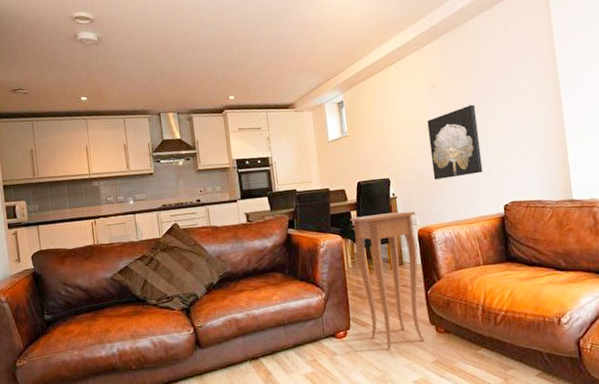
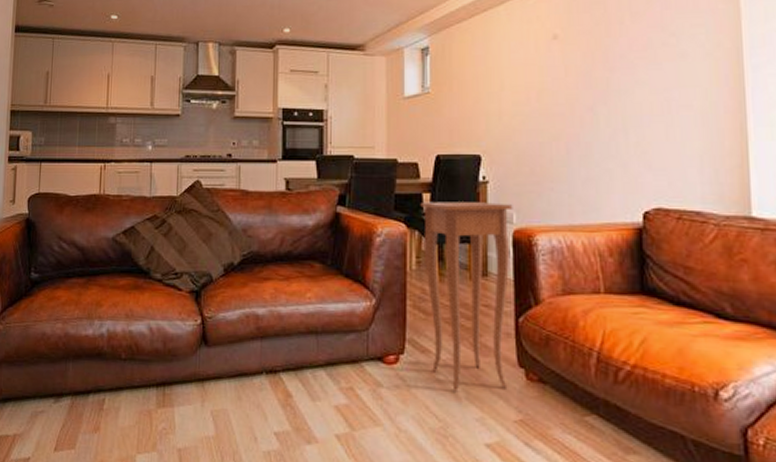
wall art: present [427,104,483,180] -> none [541,67,616,164]

